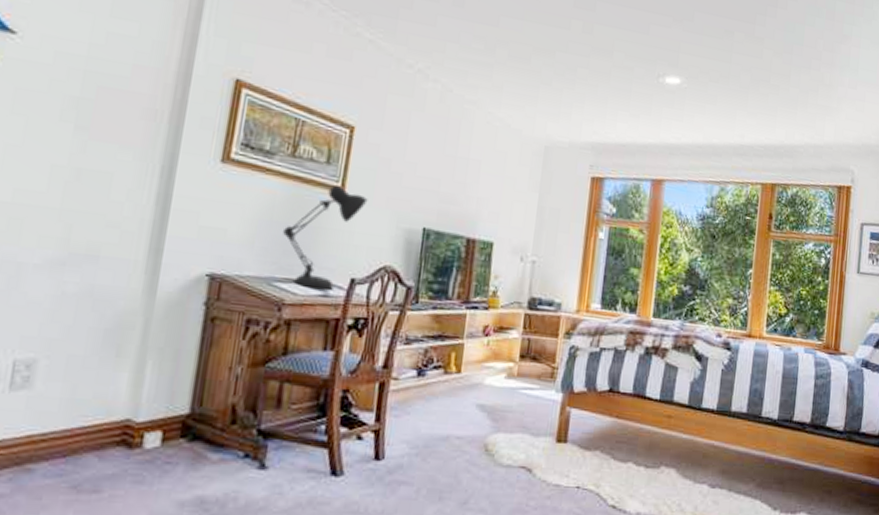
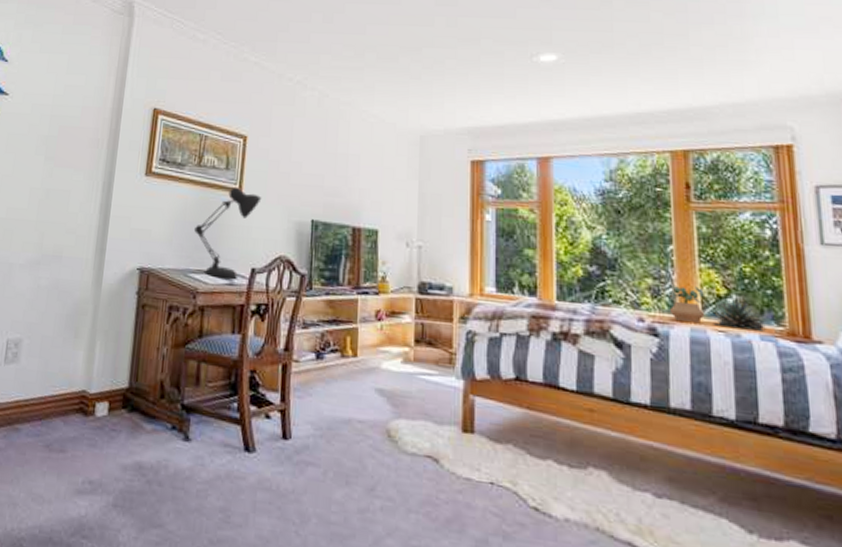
potted plant: none [741,306,770,339] -> present [668,286,705,324]
succulent plant: none [771,318,810,346] -> present [710,299,766,333]

